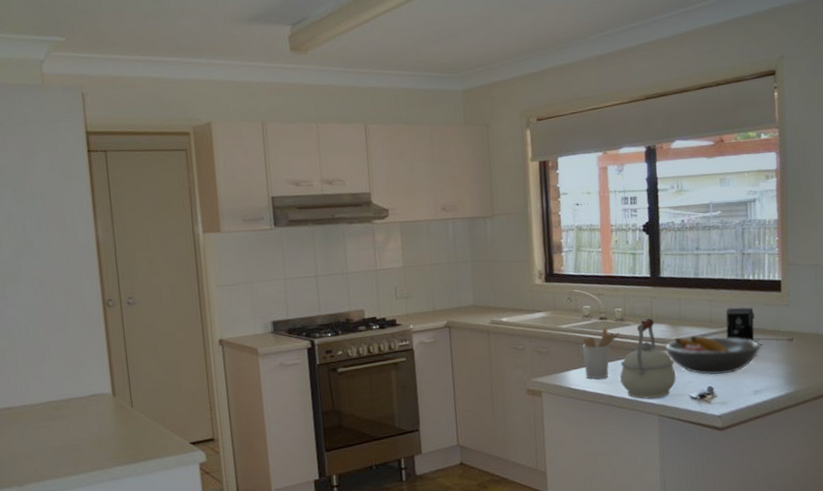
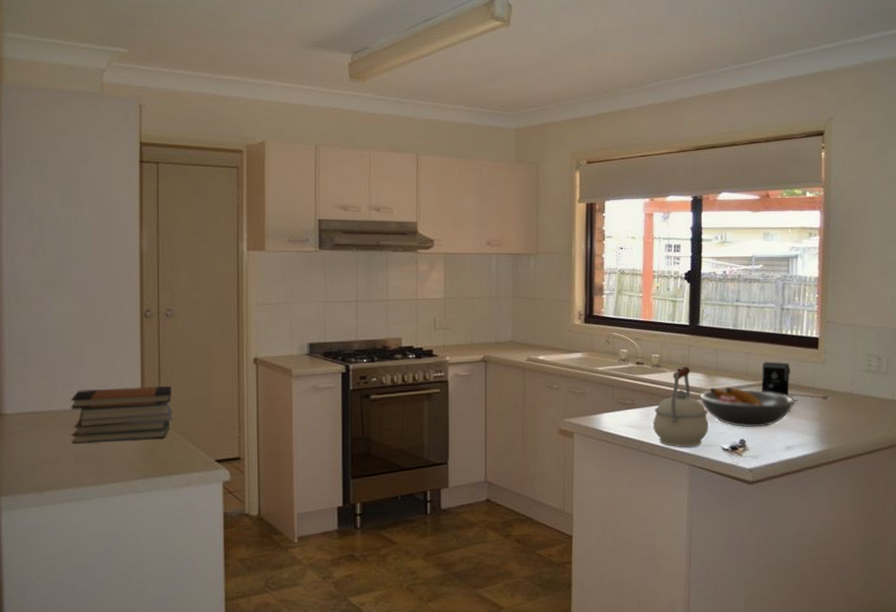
book stack: none [42,372,145,436] -> present [70,385,173,444]
utensil holder: present [582,327,620,380] -> none [616,372,656,424]

